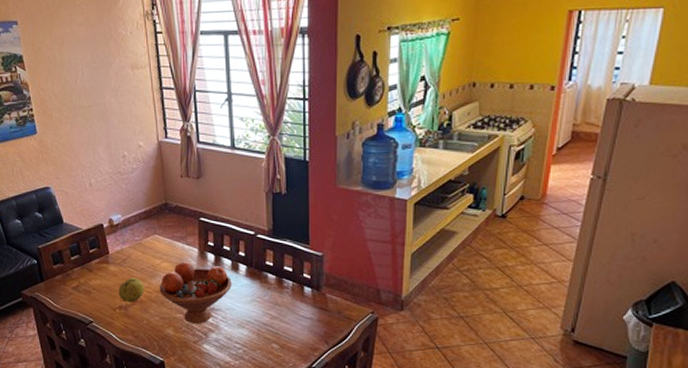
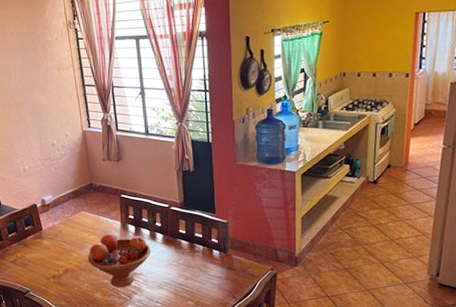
fruit: present [118,278,145,303] -> none [51,250,75,272]

